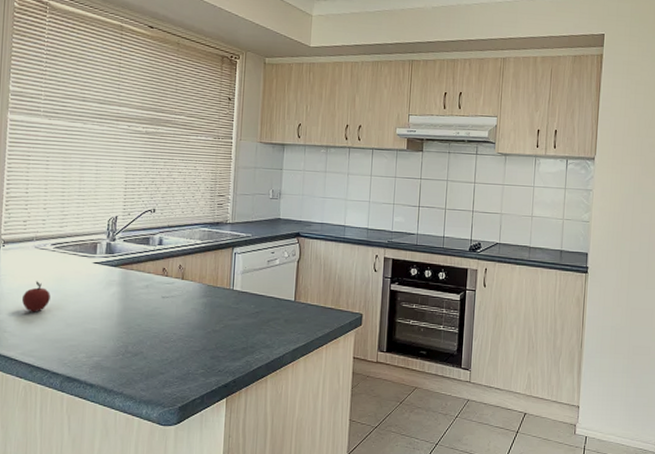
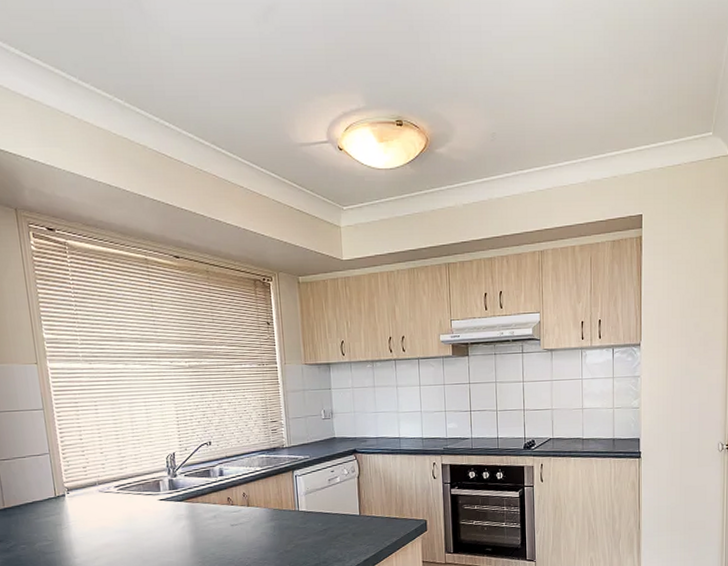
apple: present [21,281,50,312] -> none [95,523,123,553]

